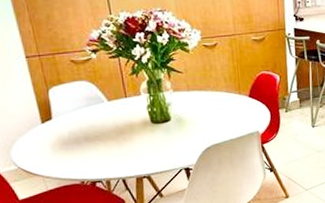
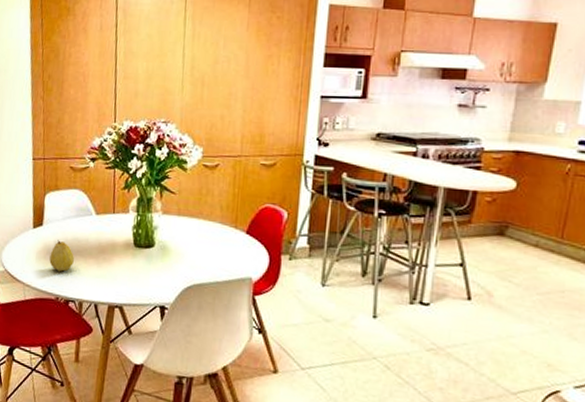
fruit: none [66,130,93,158] -> present [49,240,74,272]

